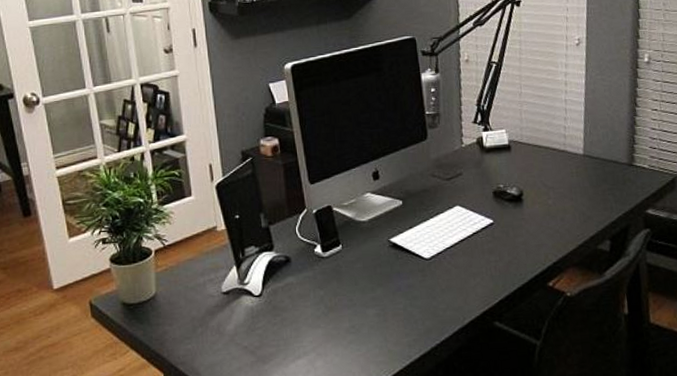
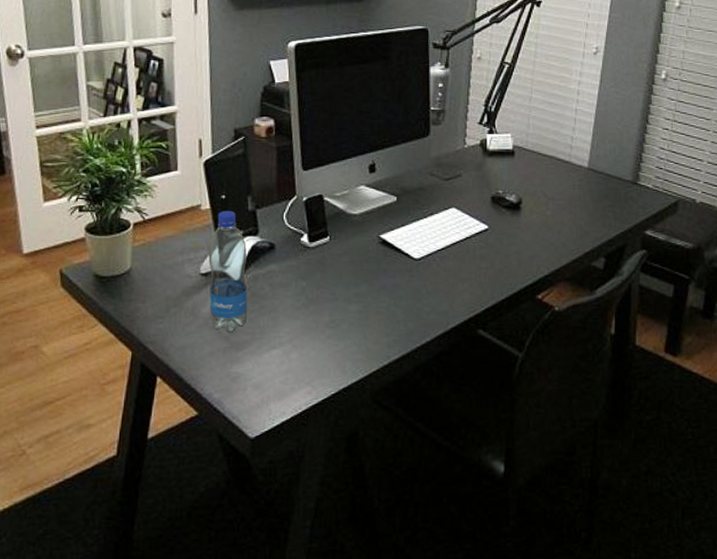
bottle: none [228,229,271,347] -> present [208,210,248,333]

